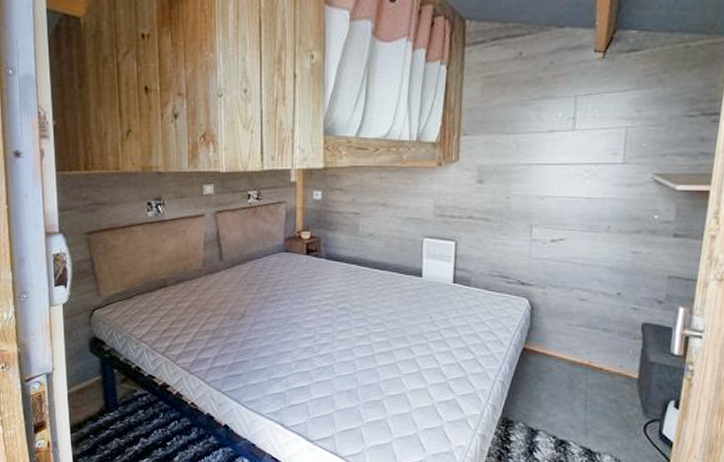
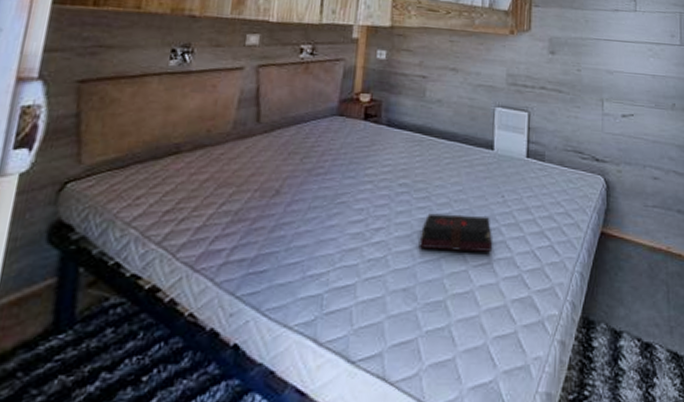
hardback book: none [358,332,422,363] -> present [418,213,493,252]

